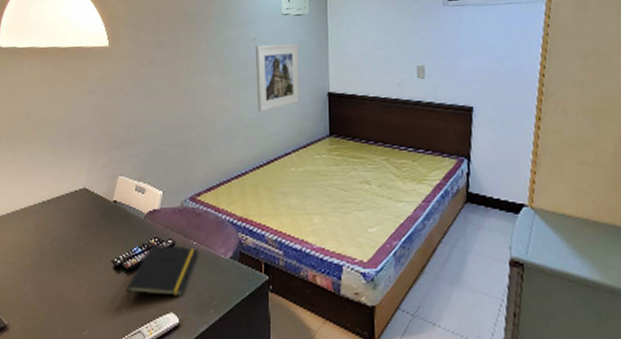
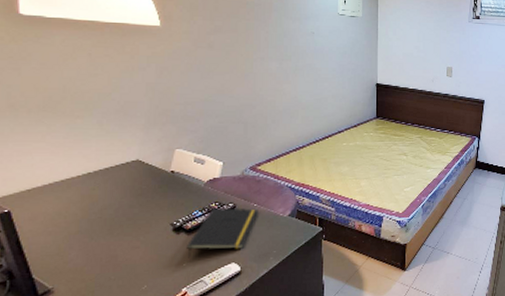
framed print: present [255,44,300,113] -> none [313,39,353,97]

